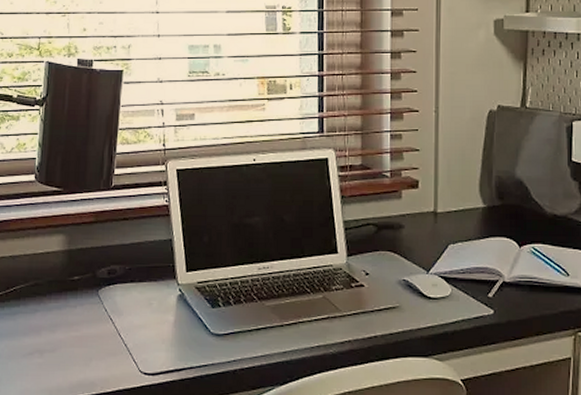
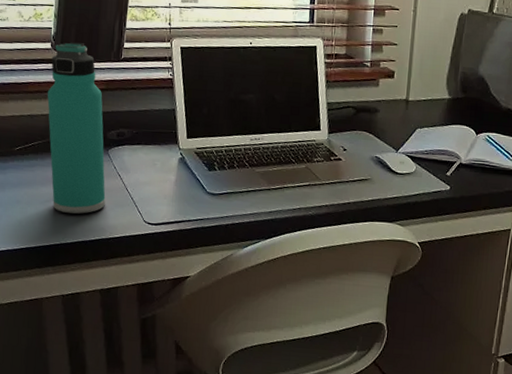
thermos bottle: none [30,172,96,367] -> present [47,42,106,214]

